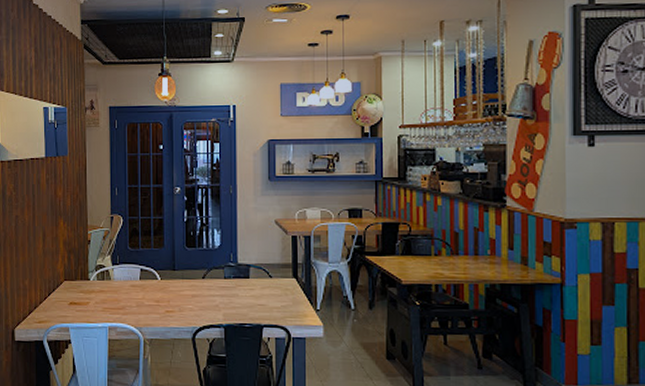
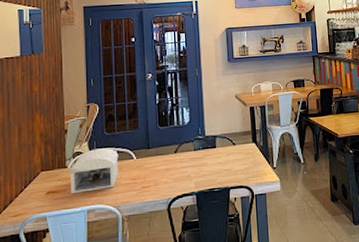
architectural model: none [92,264,142,308] -> present [69,148,119,193]

